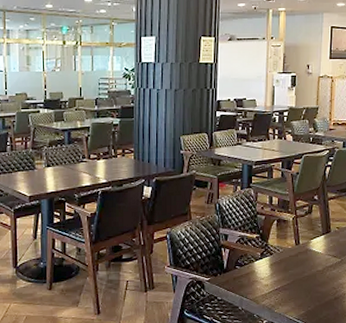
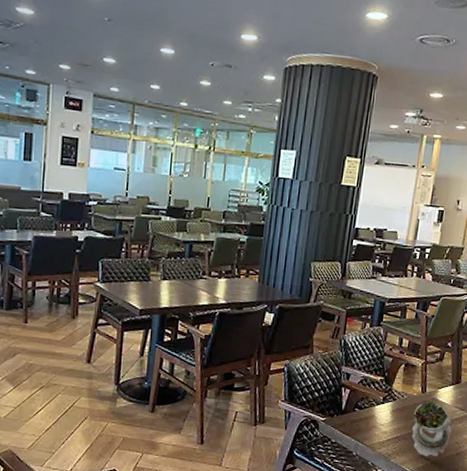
succulent plant: none [290,250,328,304] -> present [412,400,452,457]

